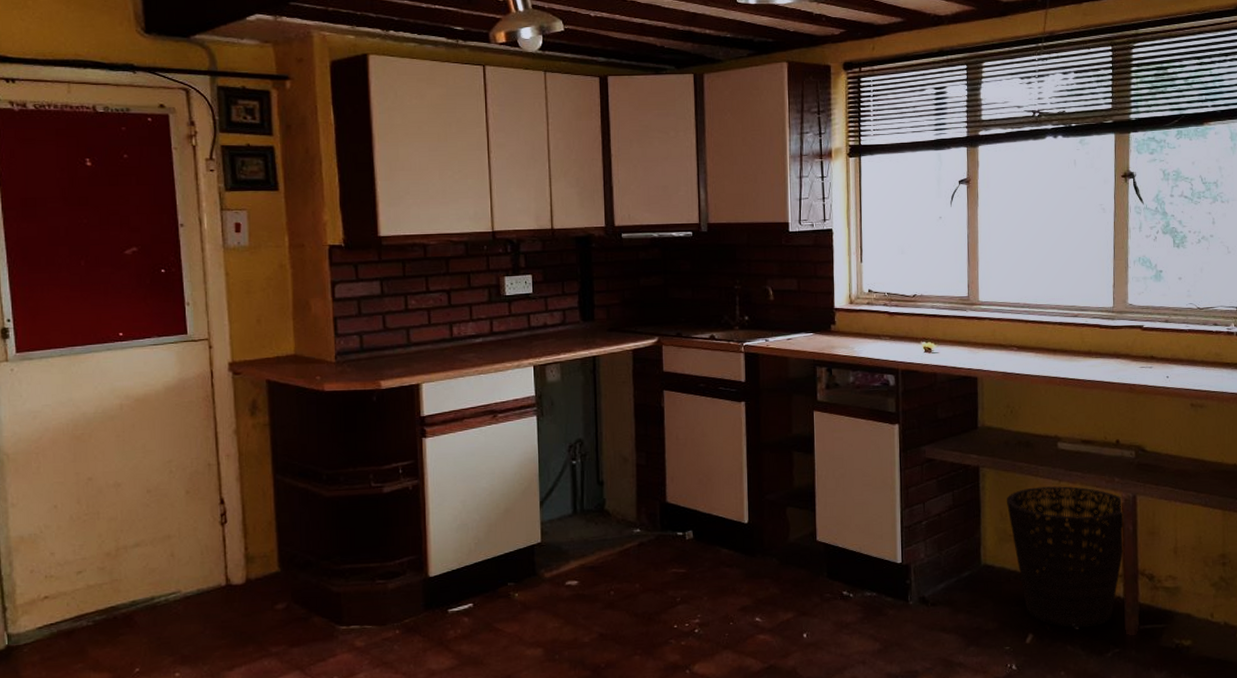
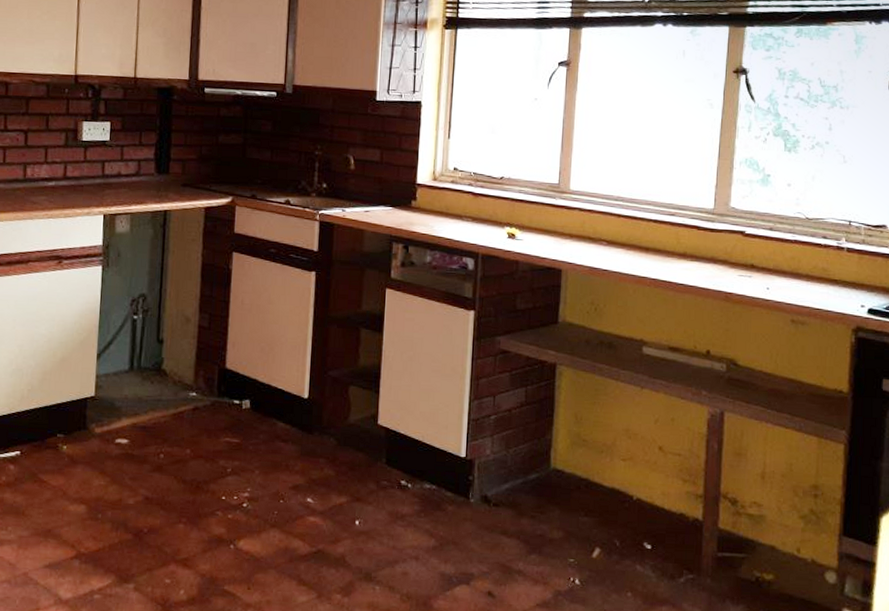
basket: present [1007,486,1124,628] -> none [583,392,709,548]

